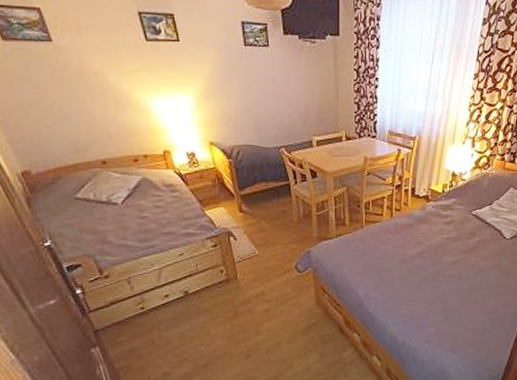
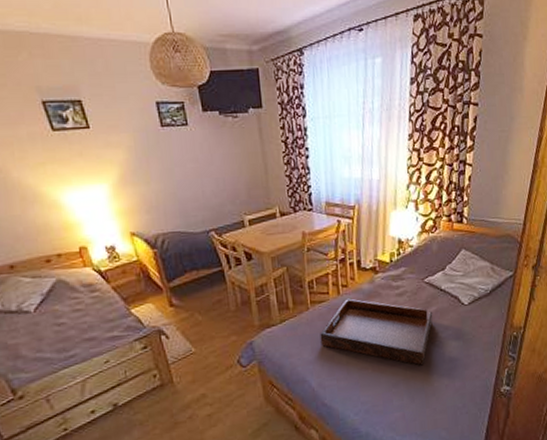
serving tray: none [370,222,476,289] -> present [320,298,433,366]

